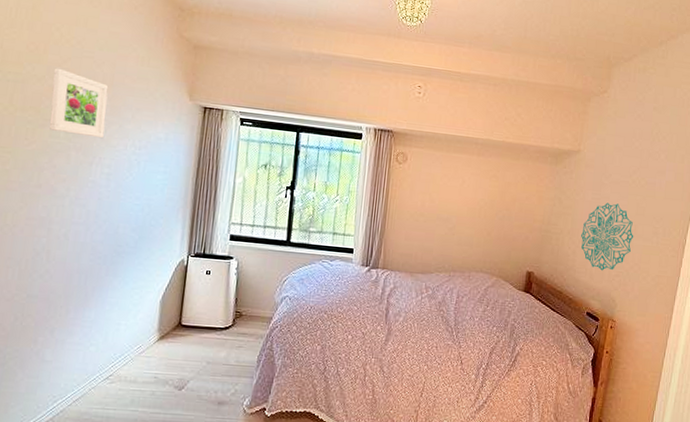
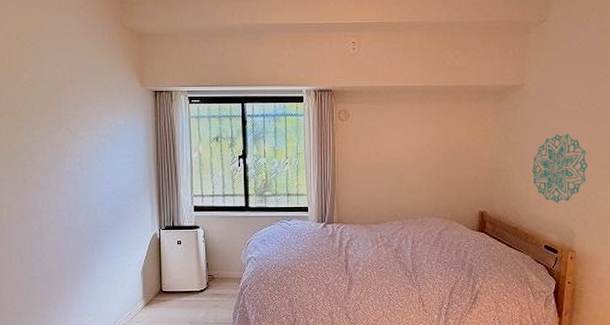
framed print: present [49,68,109,139] -> none [20,73,71,132]

